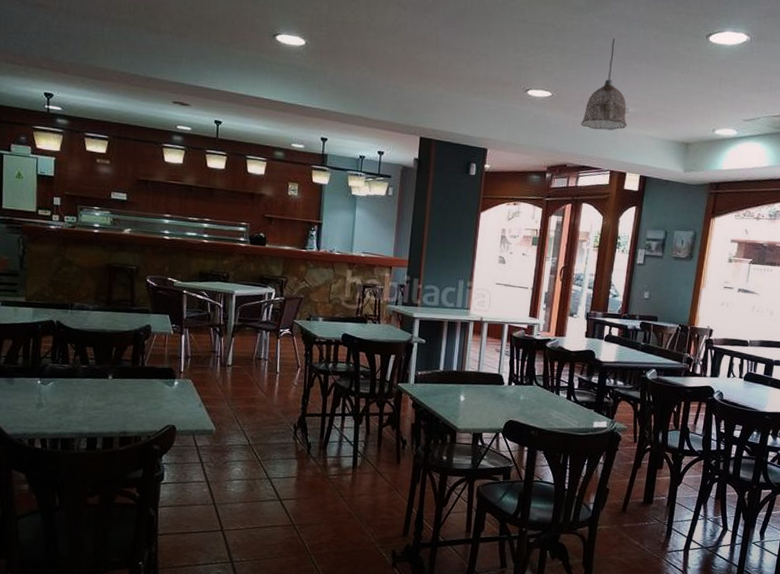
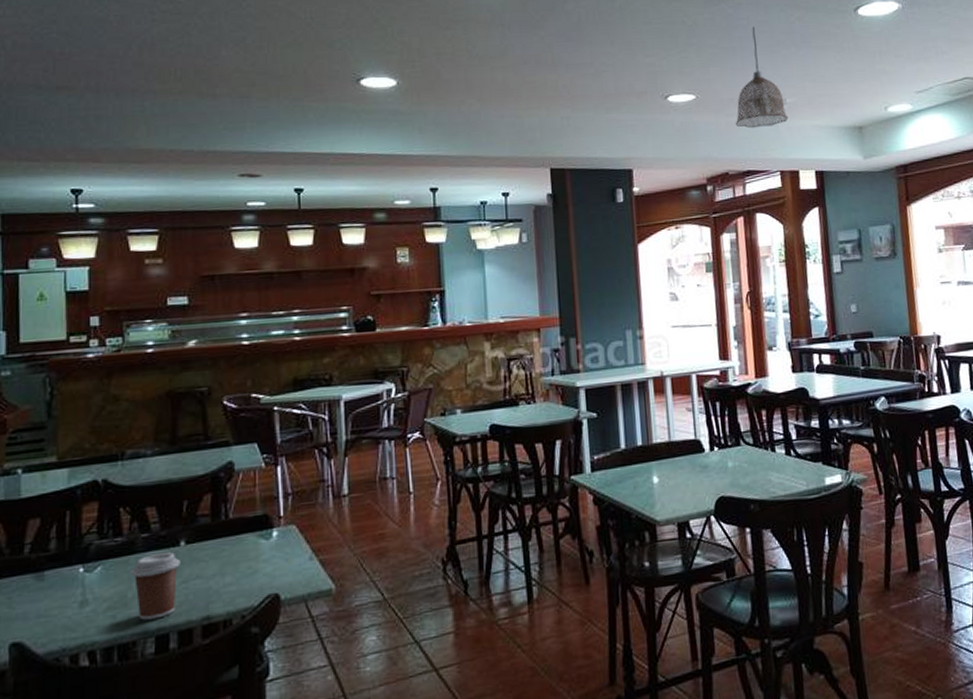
coffee cup: none [73,381,108,426] -> present [131,552,180,621]

